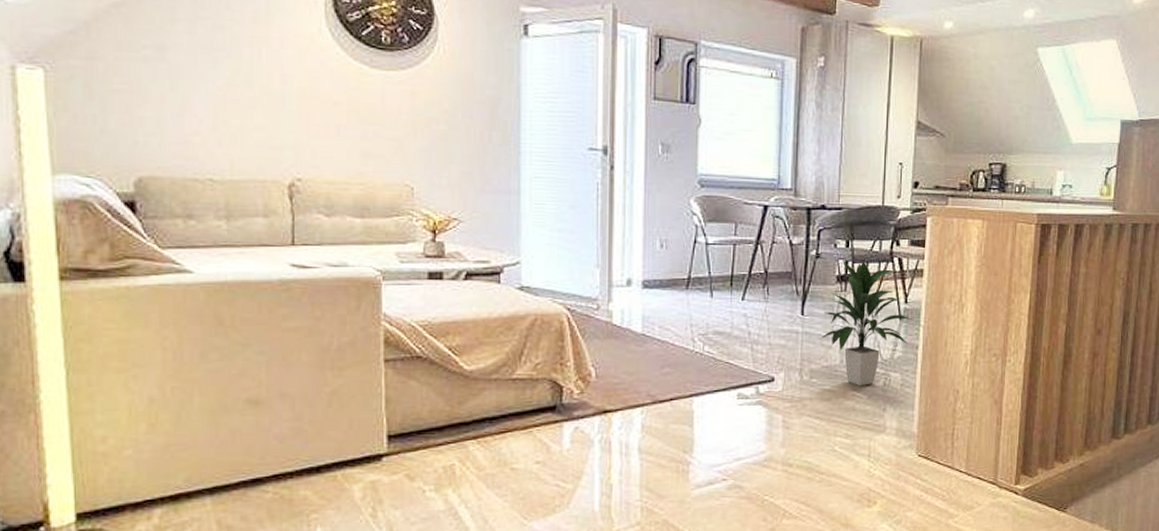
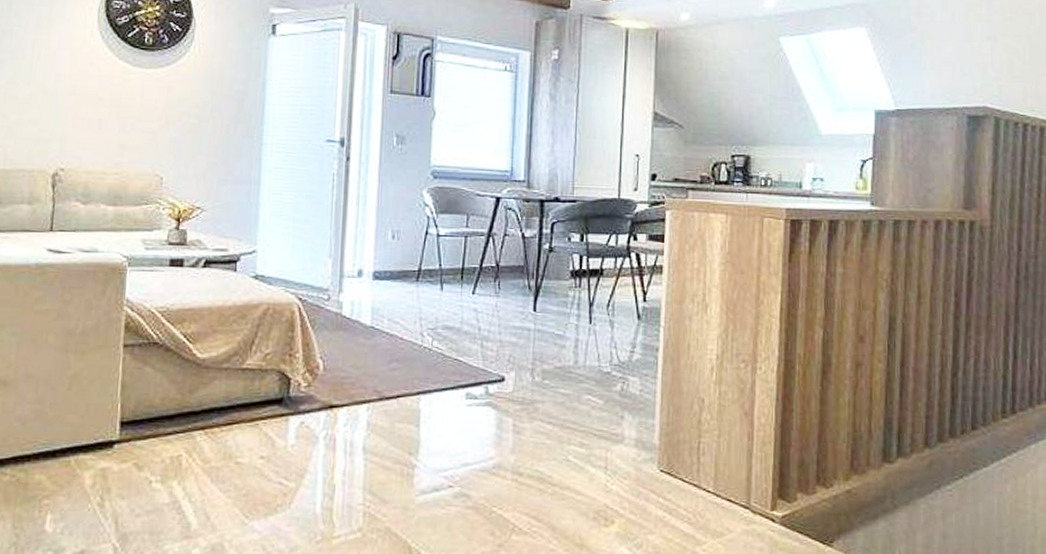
indoor plant: present [820,259,914,386] -> none [553,253,654,390]

